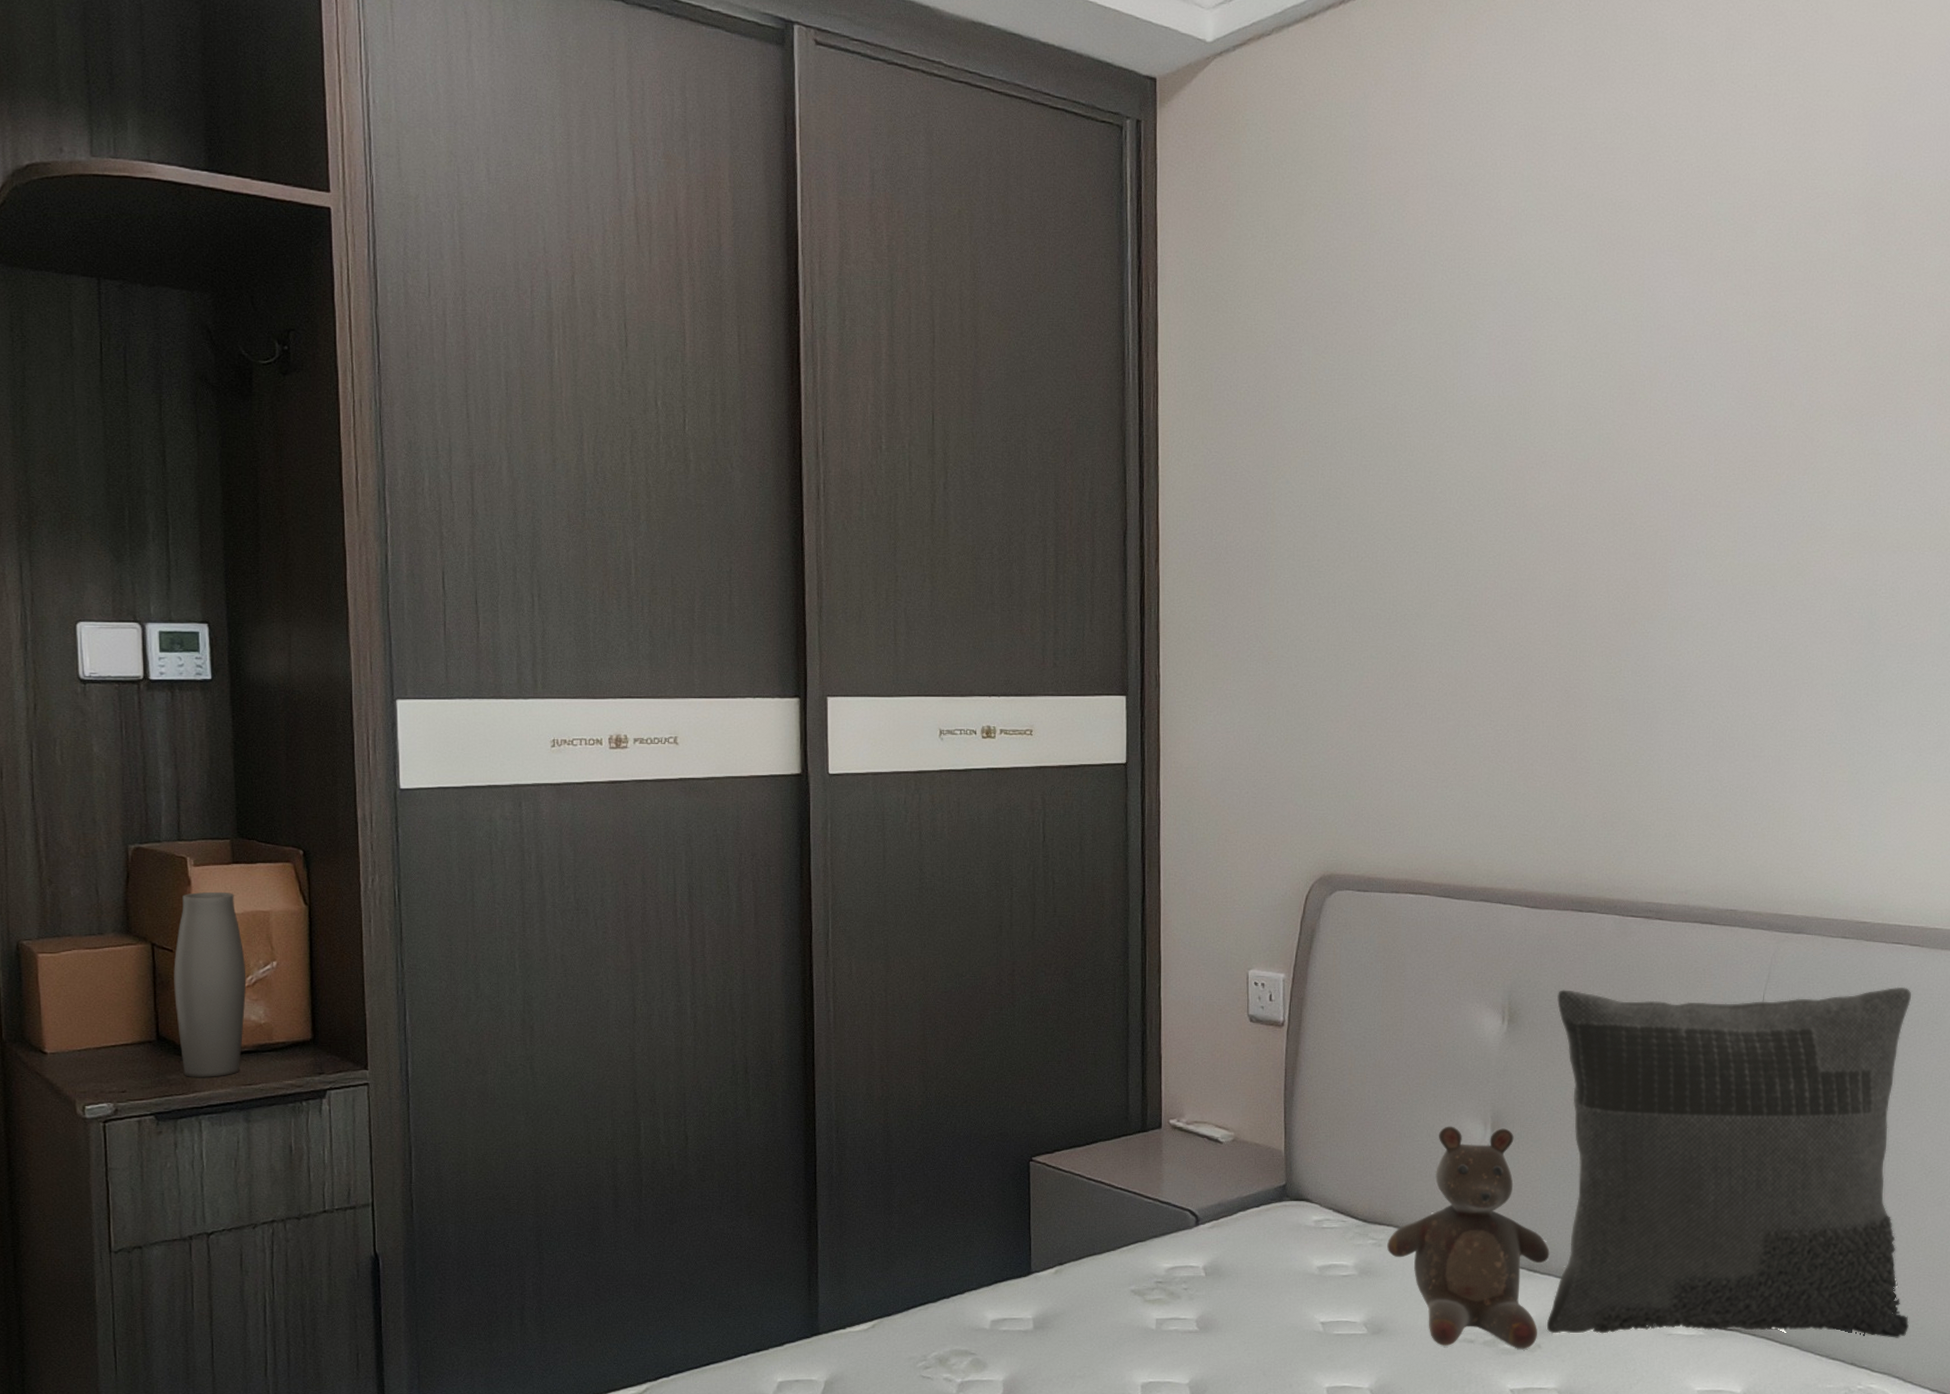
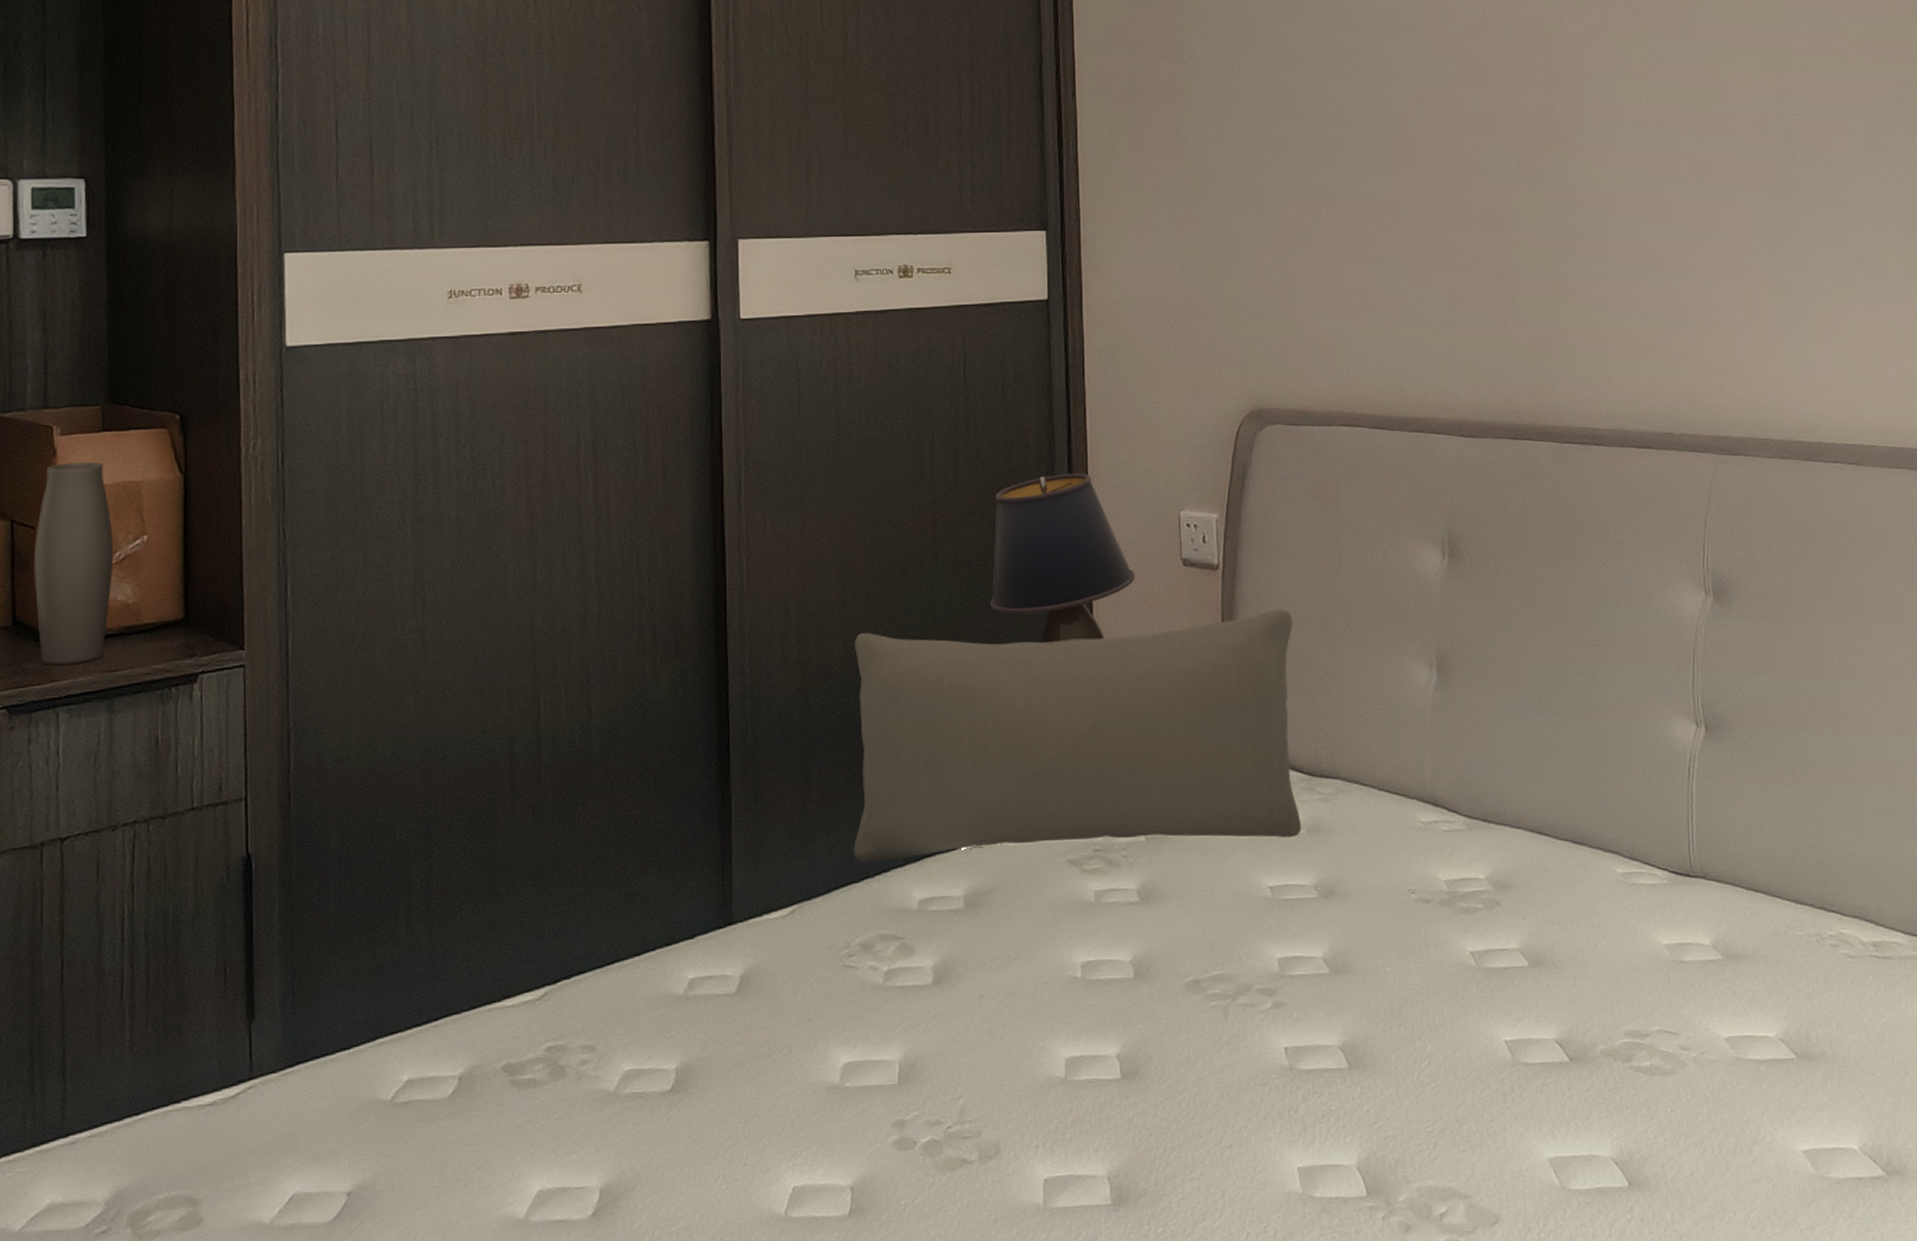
pillow: none [931,1066,1355,1285] -> present [854,609,1302,863]
table lamp: none [1064,930,1204,1090] -> present [990,473,1136,643]
stuffed bear: present [1387,1126,1550,1349] -> none [1335,669,1504,907]
pillow: present [1546,986,1911,1338] -> none [1497,506,1877,889]

